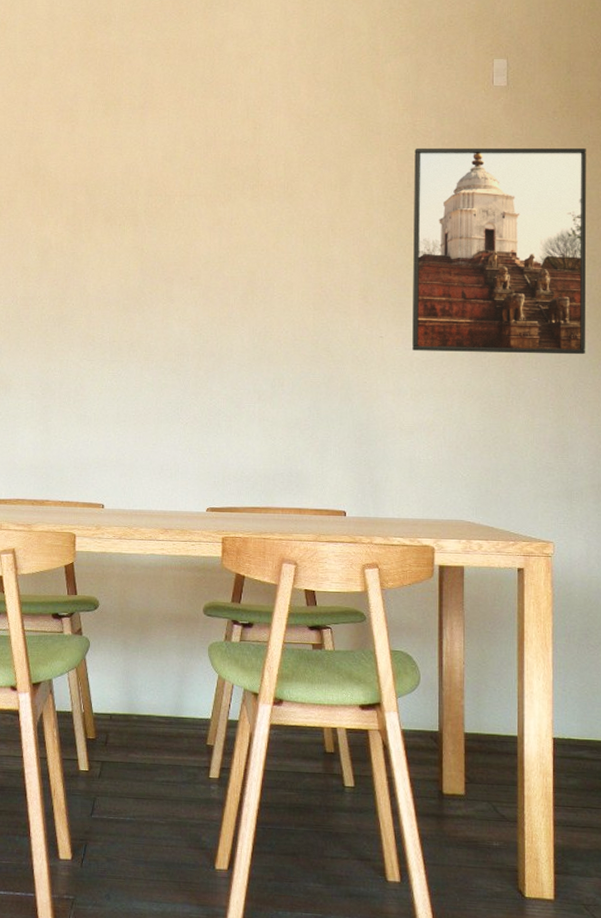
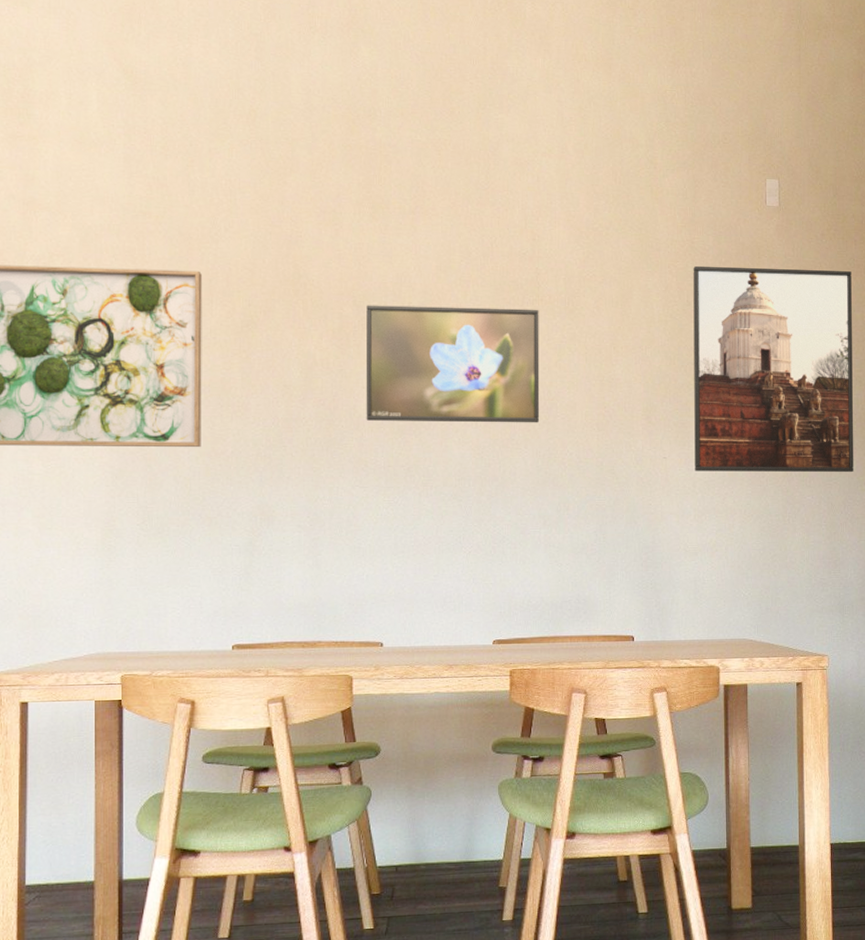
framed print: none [94,193,259,302] -> present [366,305,540,423]

